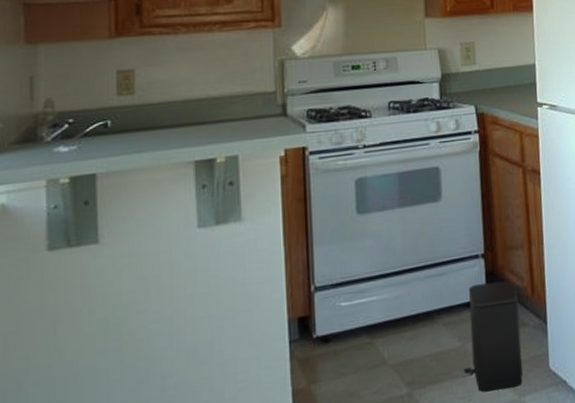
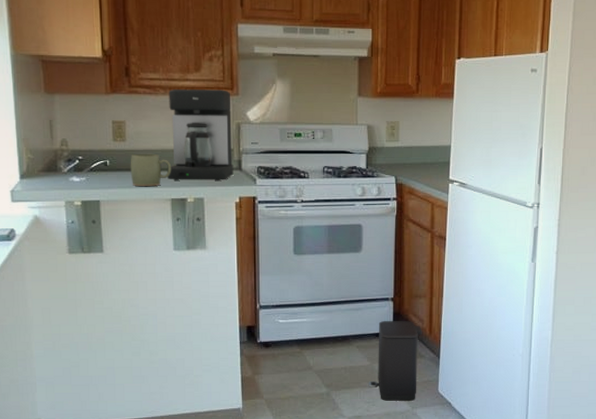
mug: none [139,106,196,150] -> present [130,153,172,186]
coffee maker: none [188,22,277,138] -> present [166,89,234,180]

